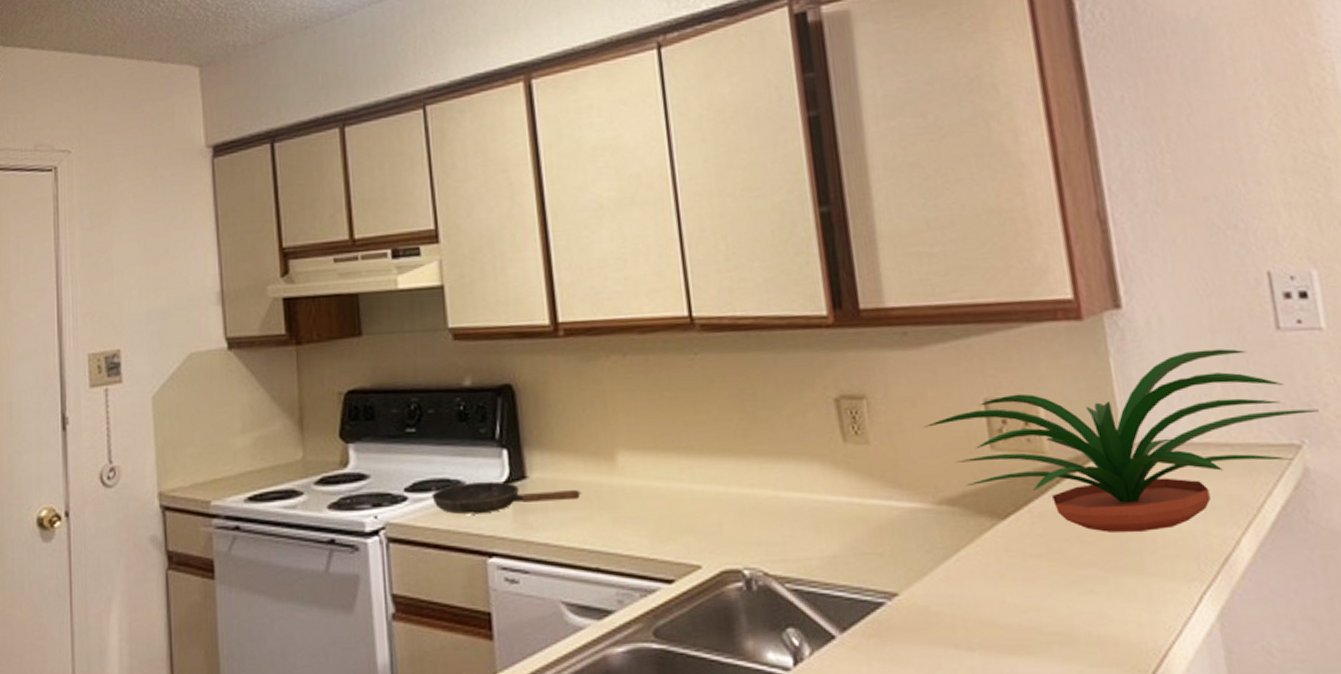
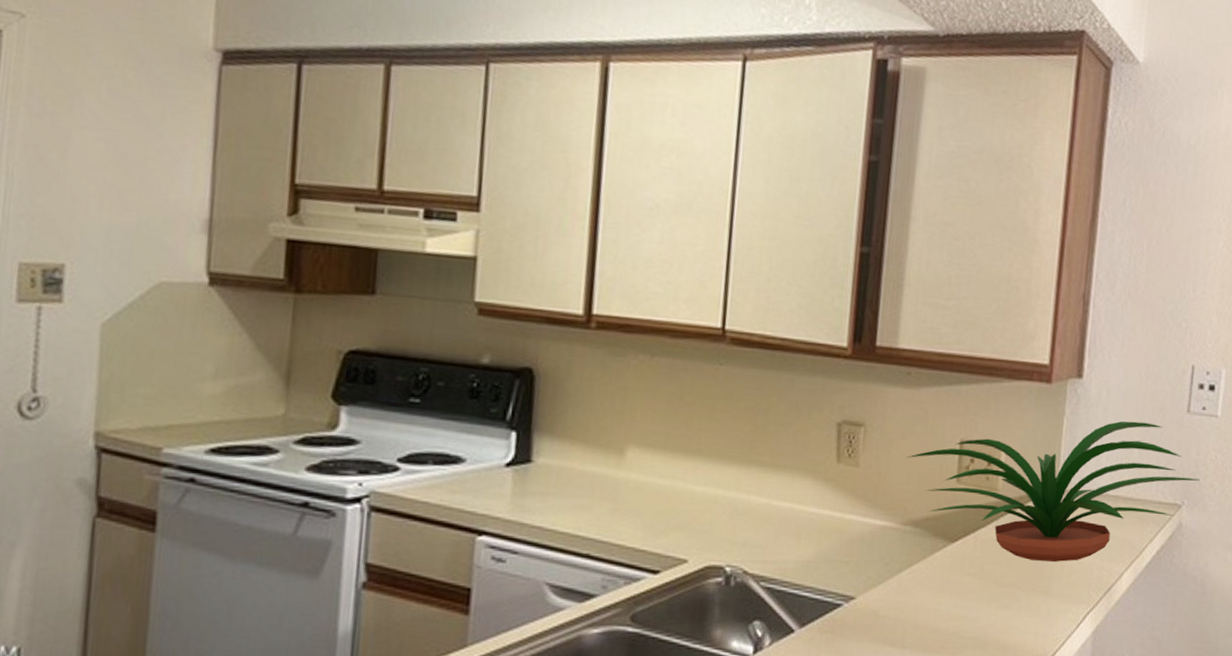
frying pan: present [432,481,583,515] -> none [427,460,586,492]

